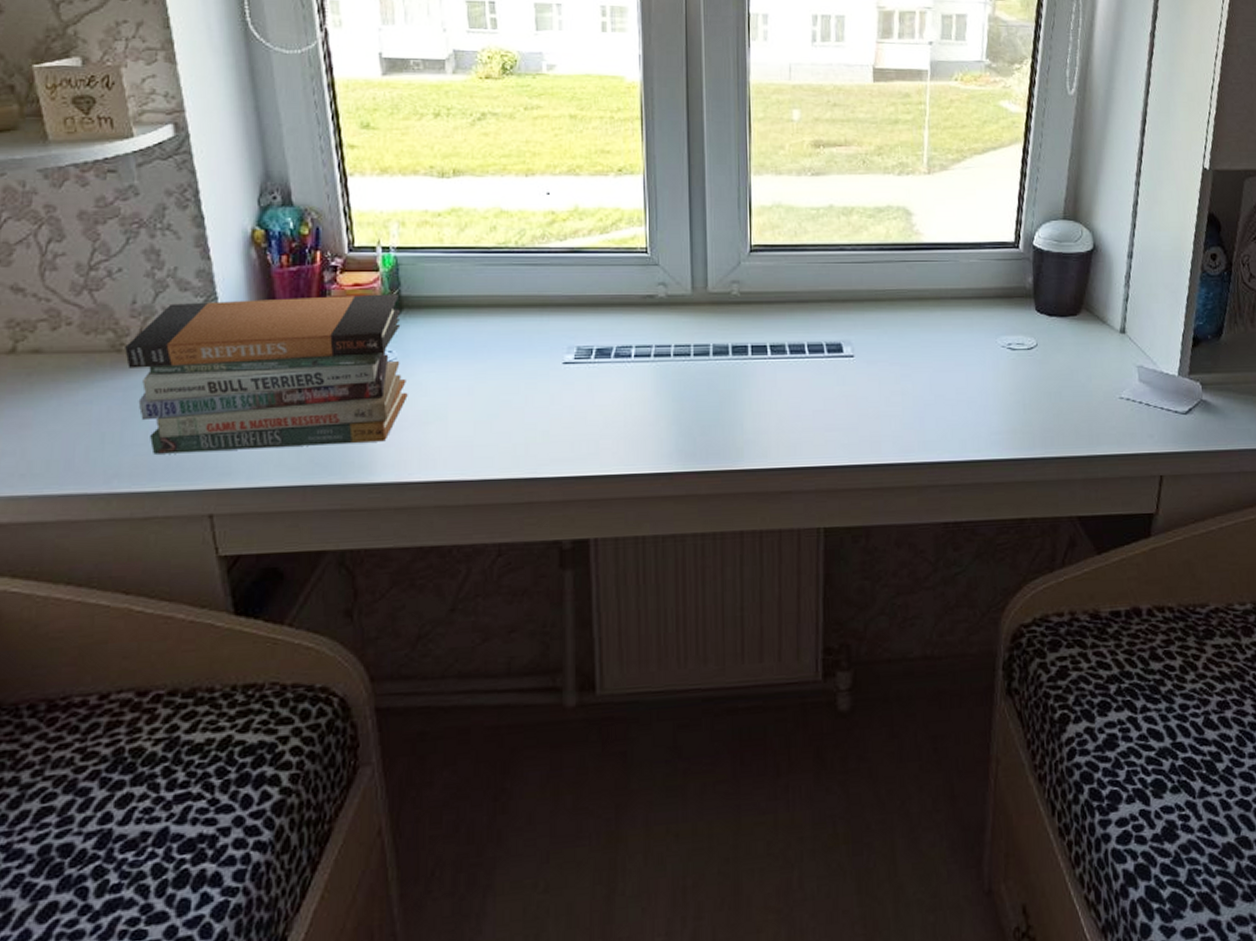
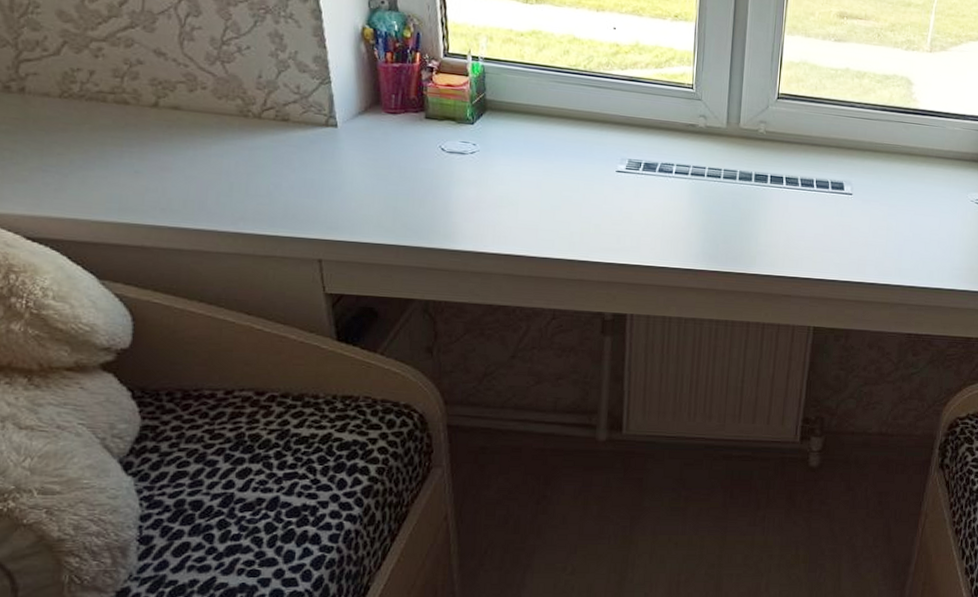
book stack: present [125,294,408,454] -> none [251,81,487,218]

